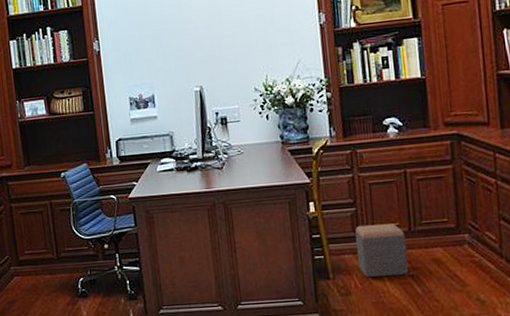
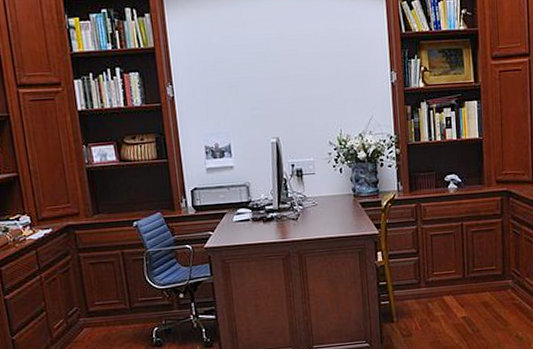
footstool: present [354,223,409,278] -> none [417,270,462,321]

